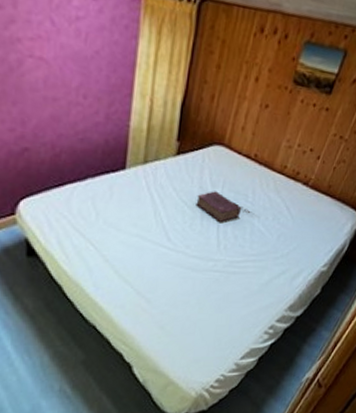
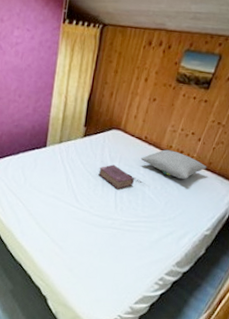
pillow: none [249,170,326,207] -> present [141,149,207,179]

